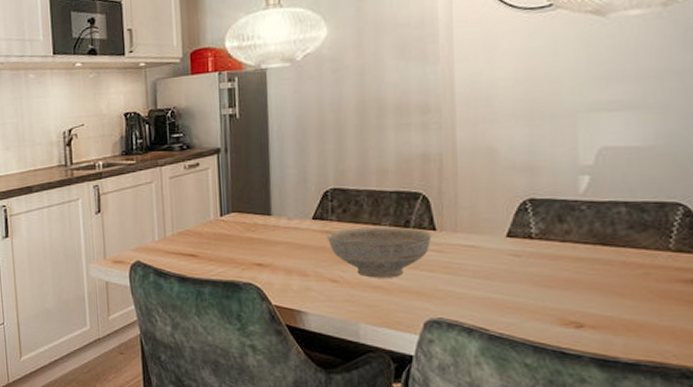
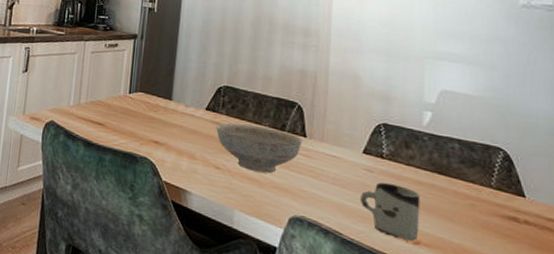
cup: none [506,266,582,326] -> present [359,182,421,242]

